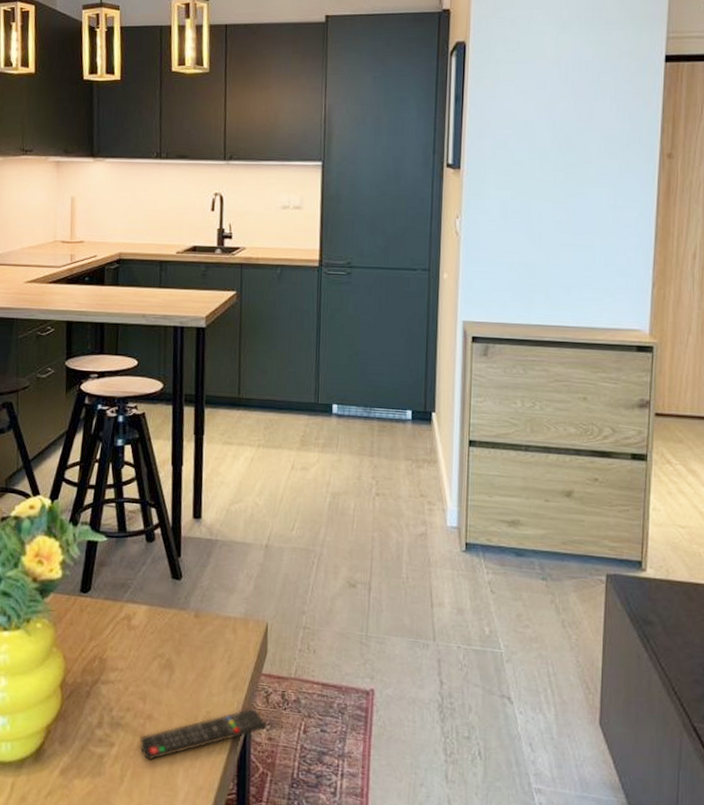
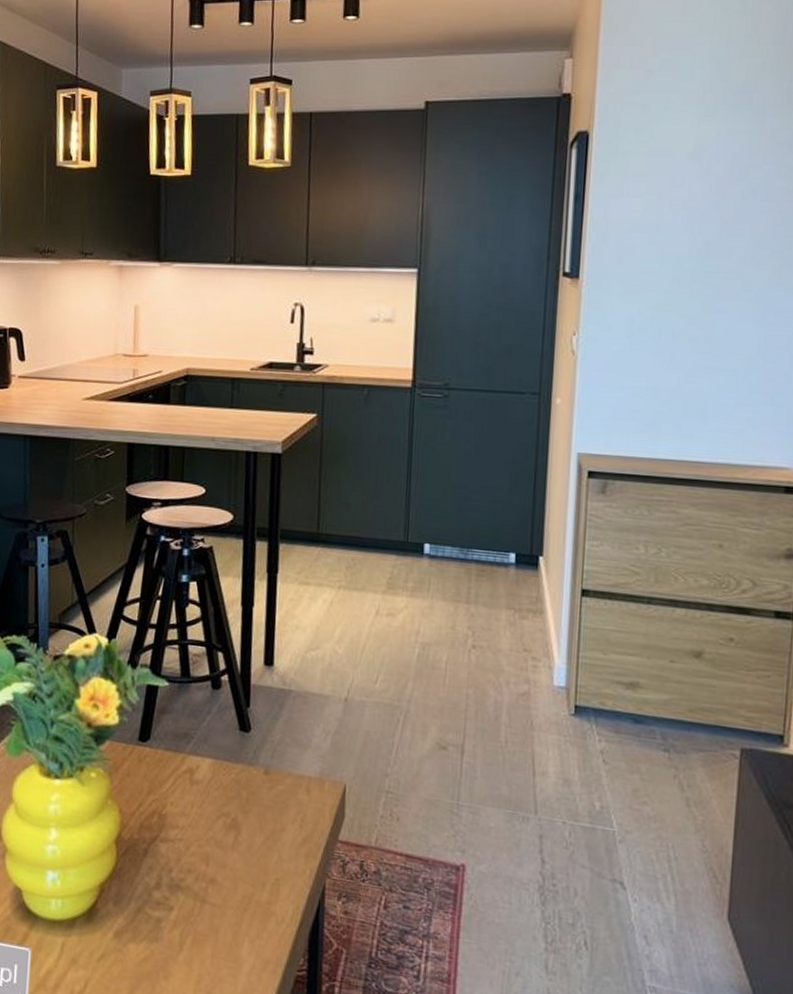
remote control: present [140,708,267,761] -> none [201,877,343,929]

